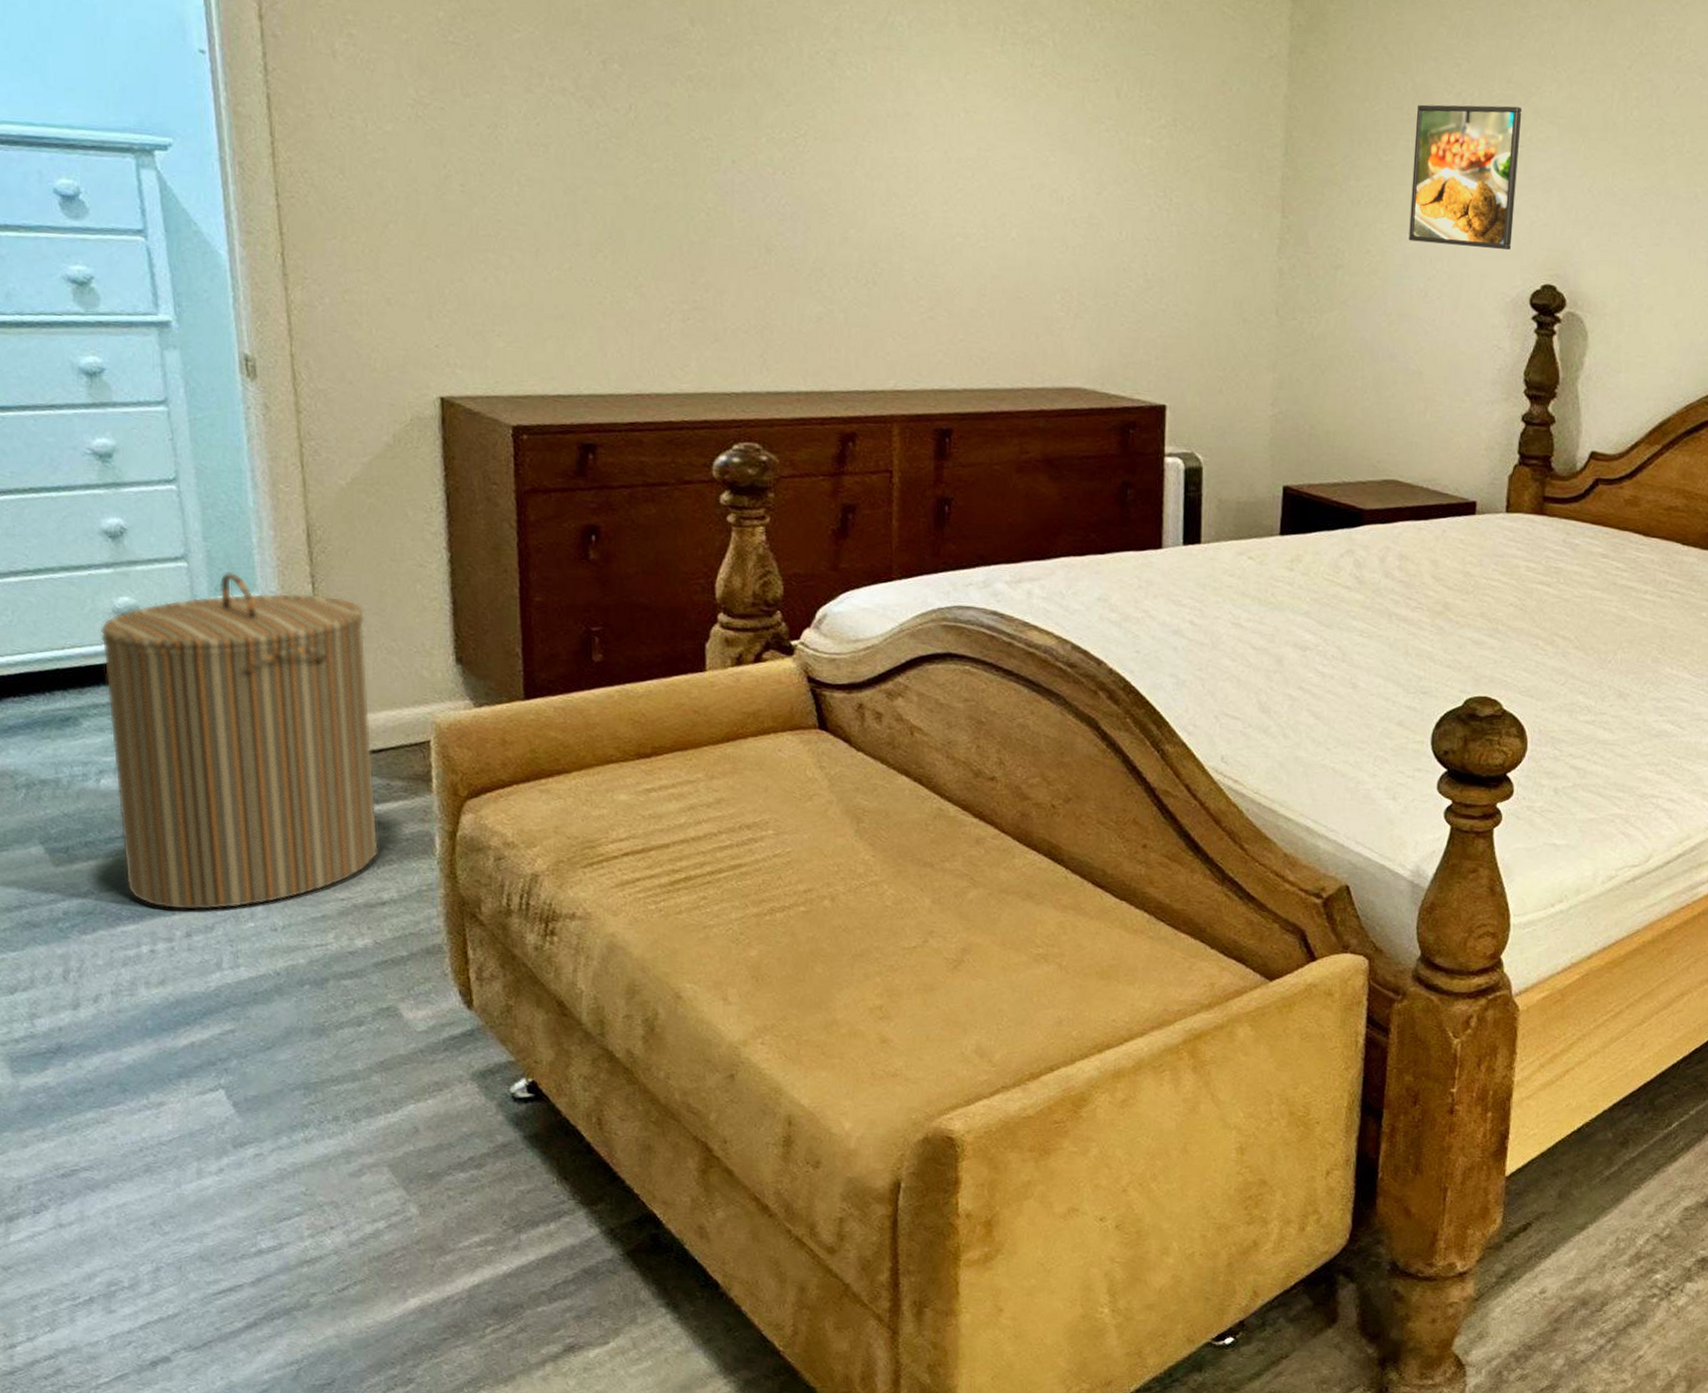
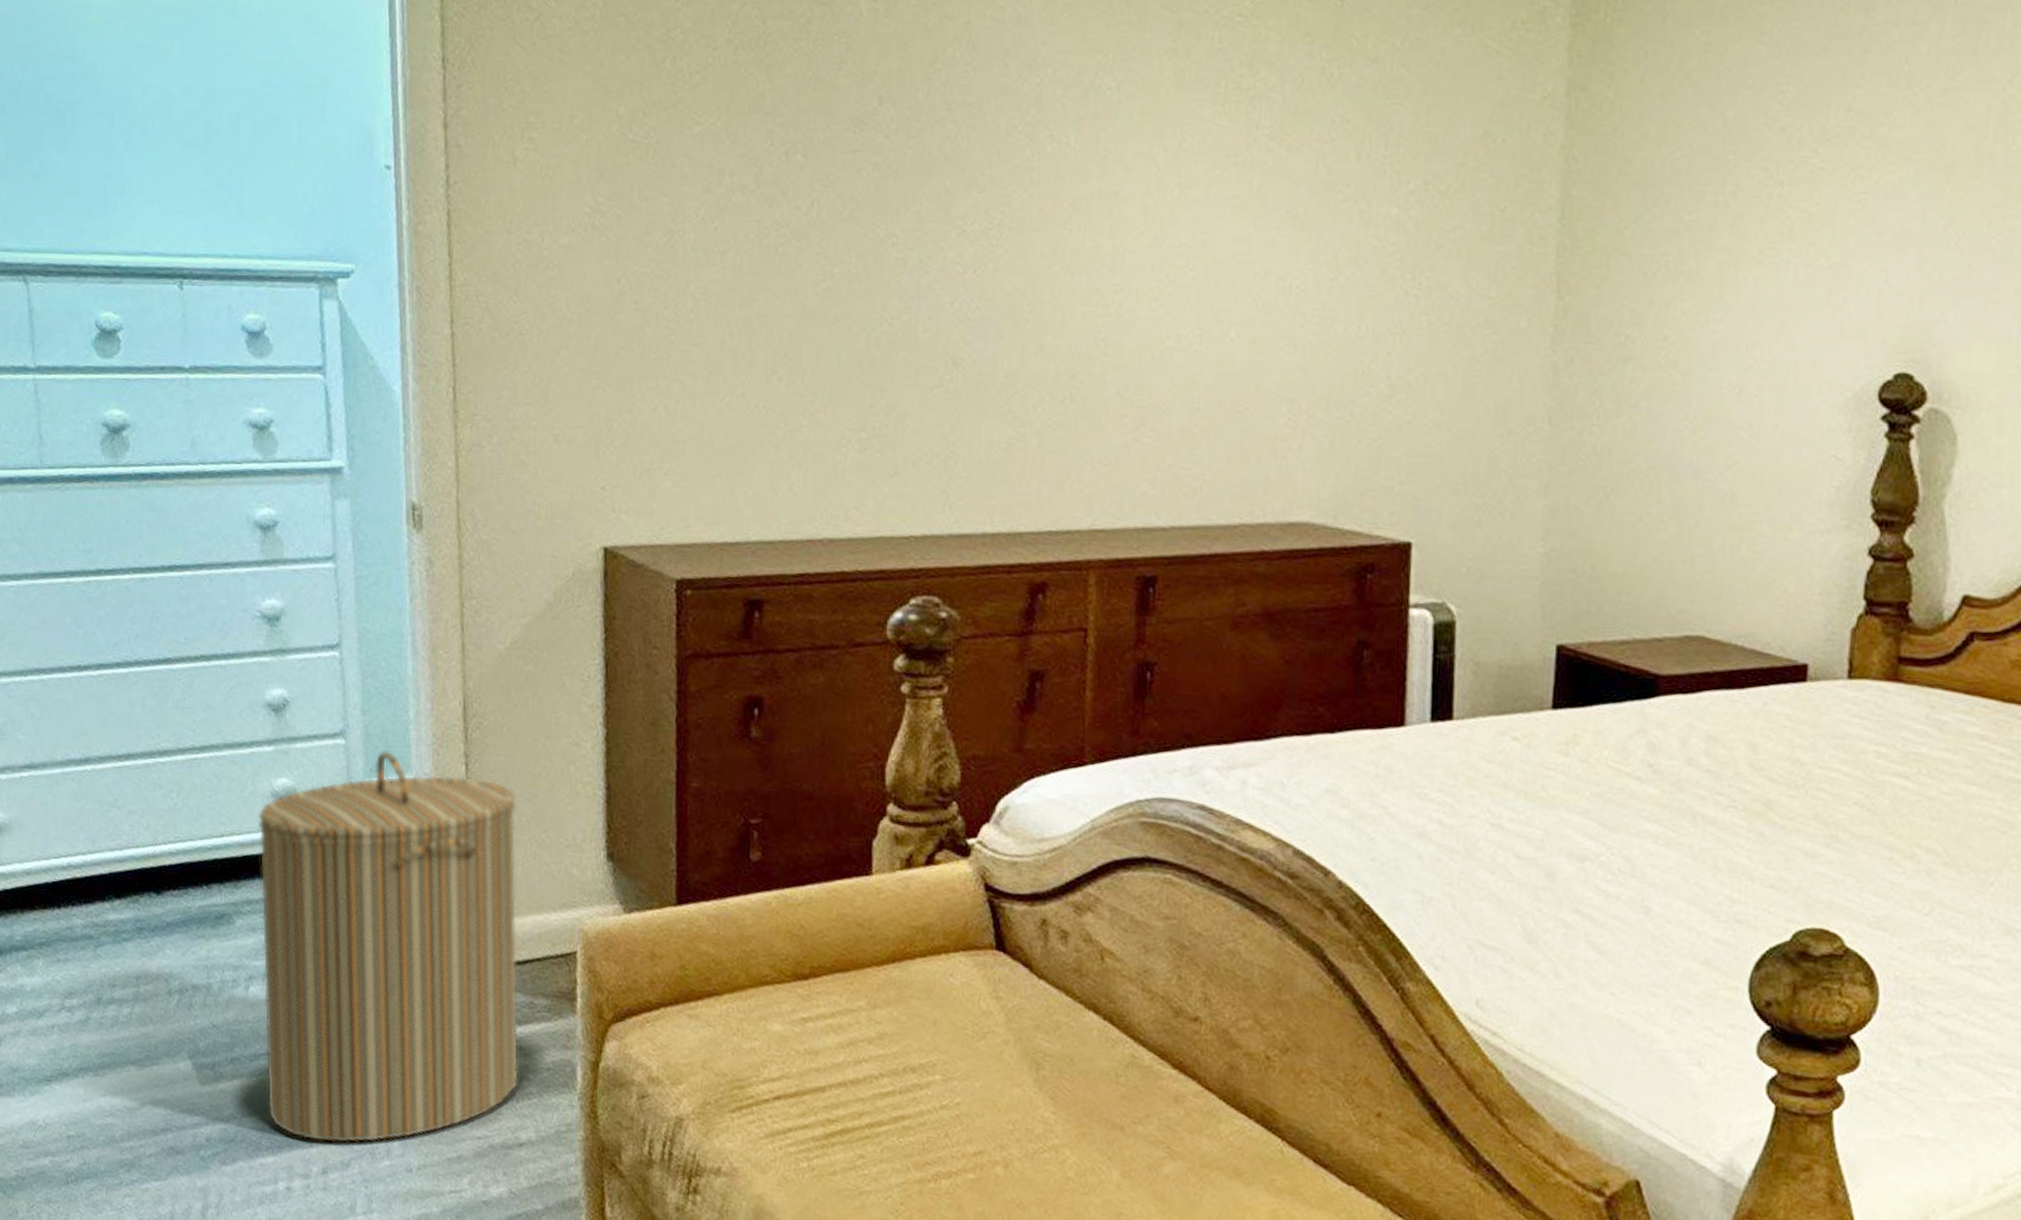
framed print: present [1408,104,1523,250] -> none [1718,141,1867,328]

